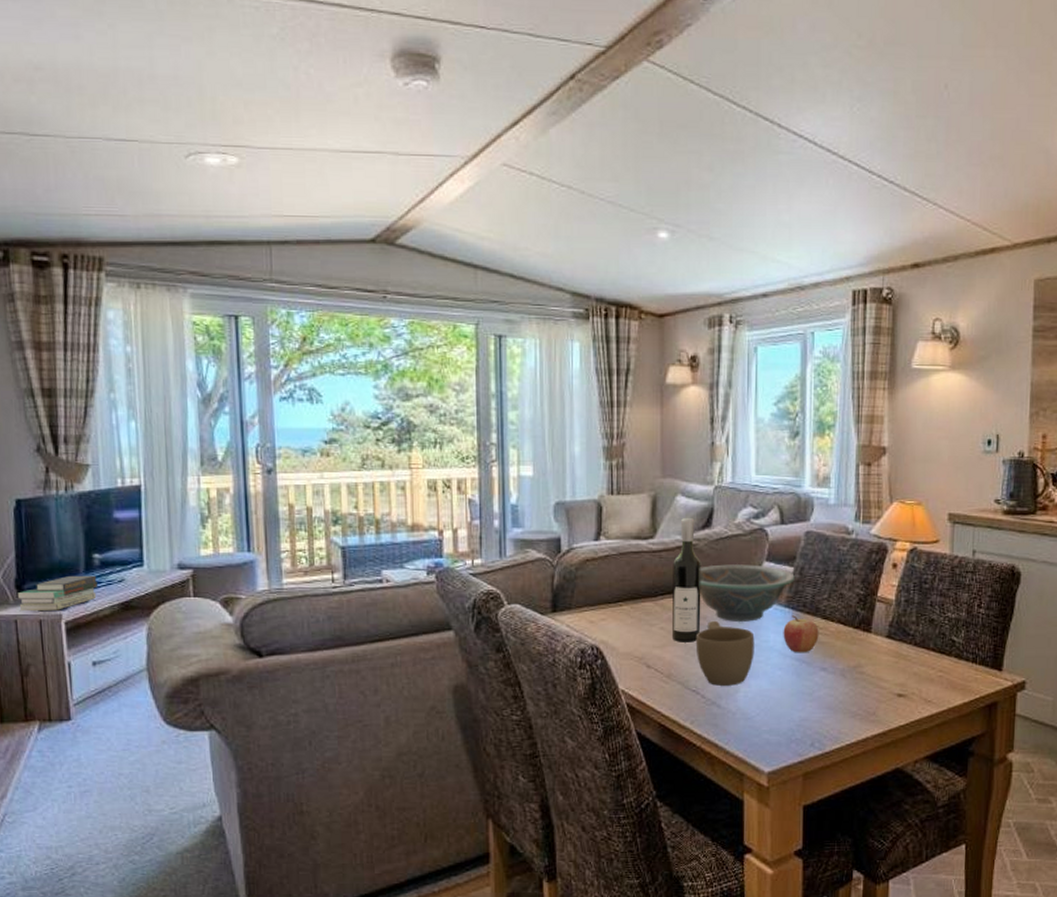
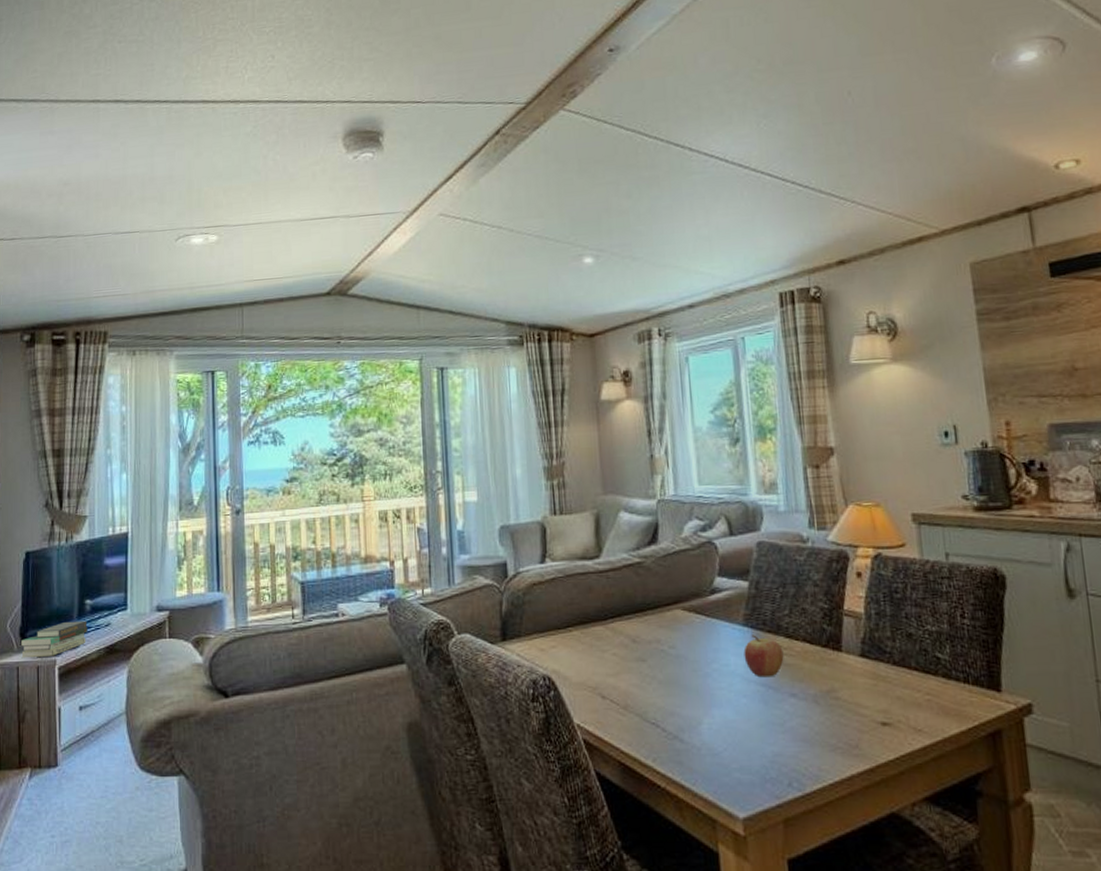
bottle: present [671,518,701,642] -> none [621,535,656,669]
cup: present [695,620,755,686] -> none [650,643,715,717]
decorative bowl: present [700,564,795,622] -> none [649,581,751,644]

